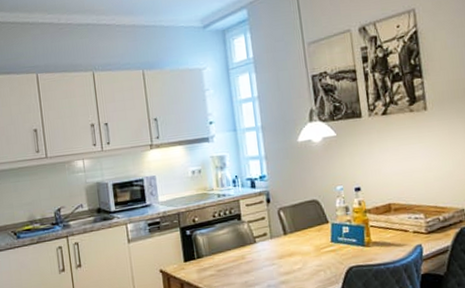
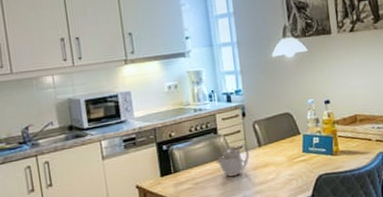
teapot: none [239,230,275,265] -> present [216,143,250,177]

